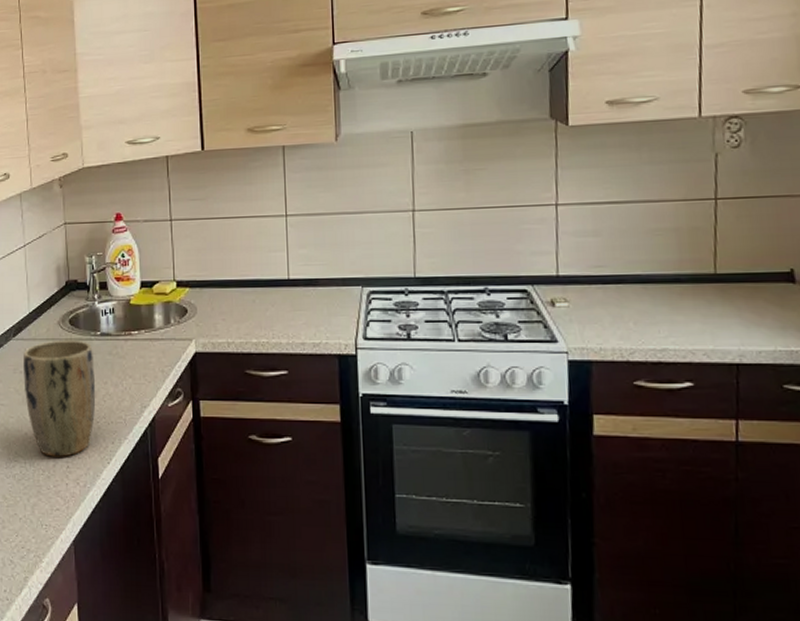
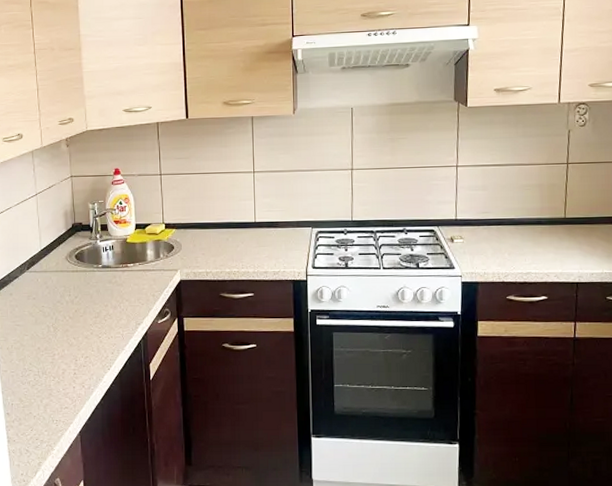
plant pot: present [24,339,96,457] -> none [36,271,98,366]

